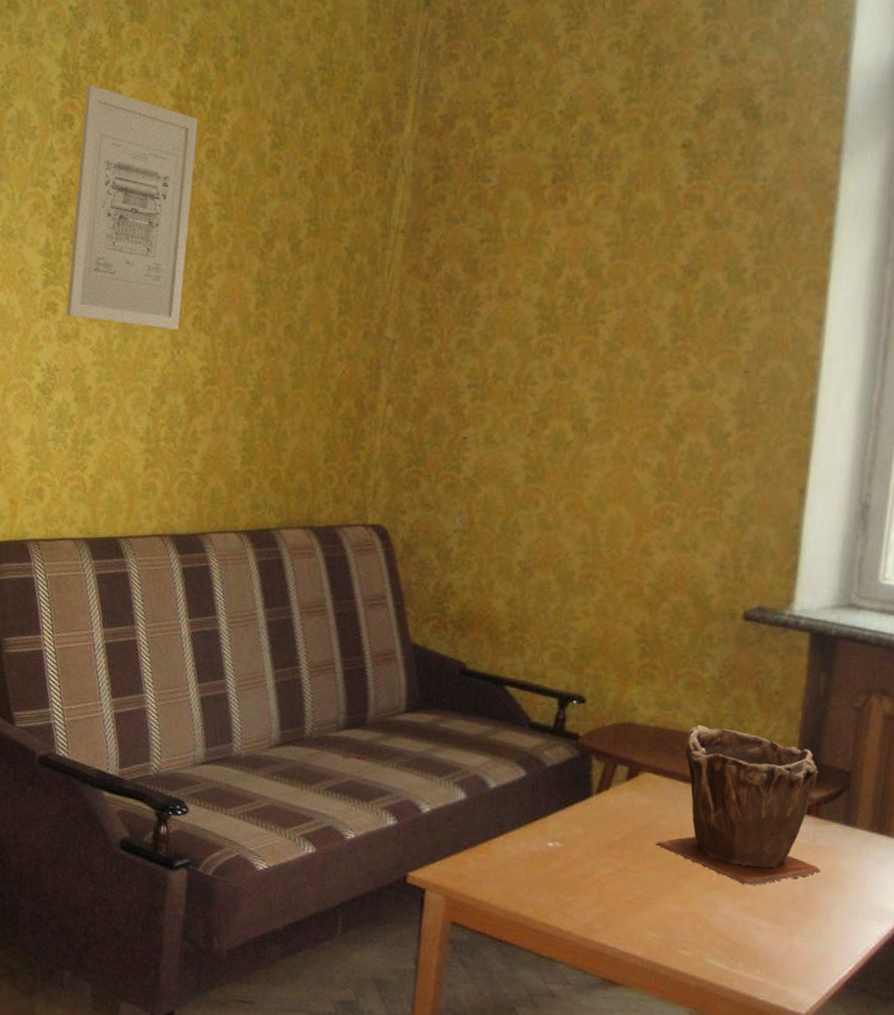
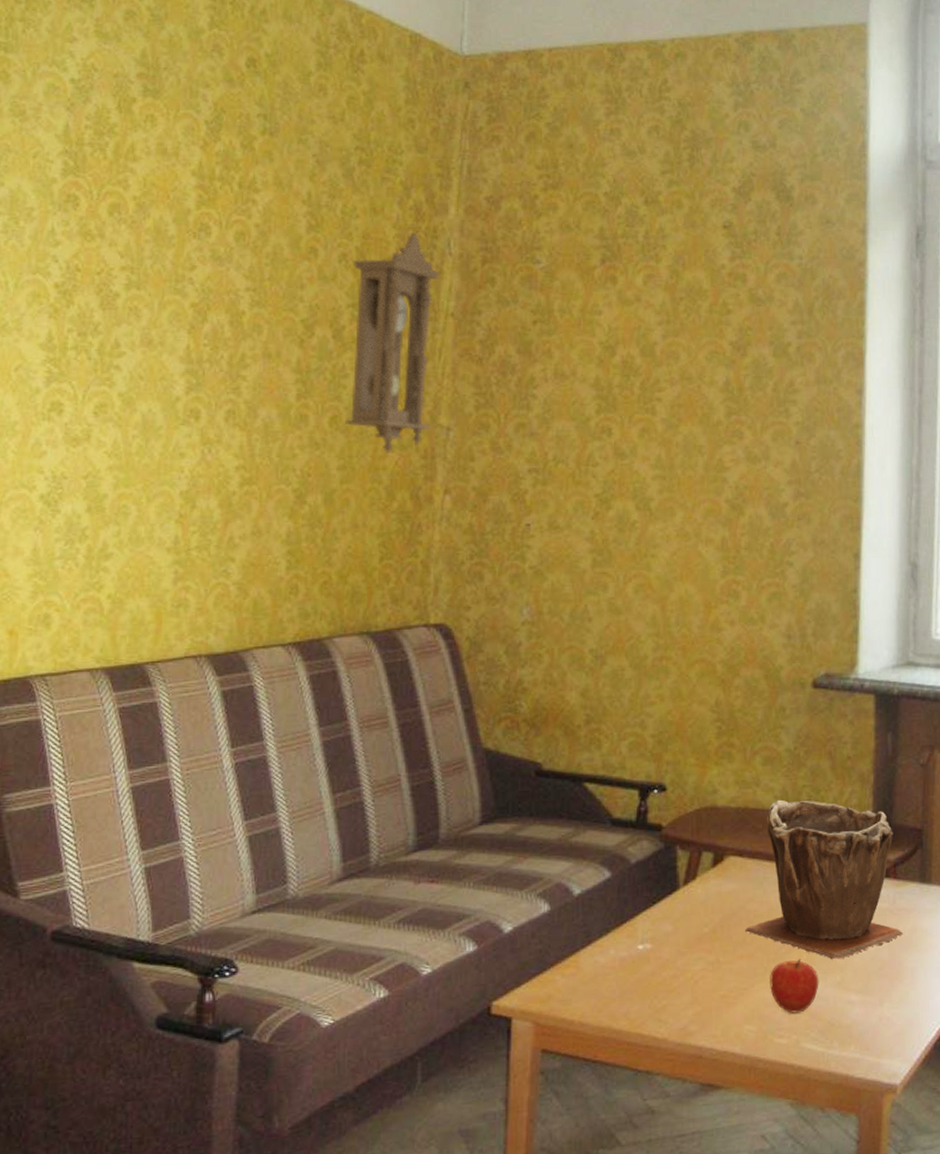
wall art: present [66,84,198,330] -> none [74,162,224,427]
pendulum clock: none [299,151,394,363] -> present [345,233,441,454]
fruit: none [677,879,728,930] -> present [770,959,819,1014]

